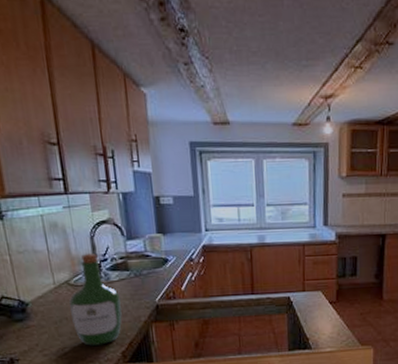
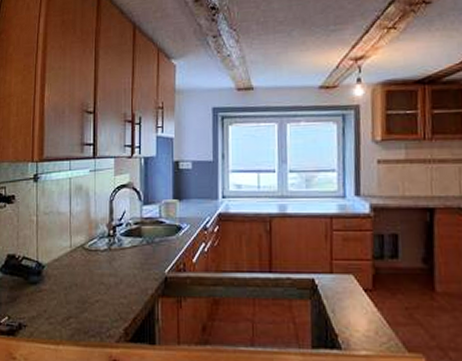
wine bottle: present [69,254,122,346] -> none [81,218,130,318]

